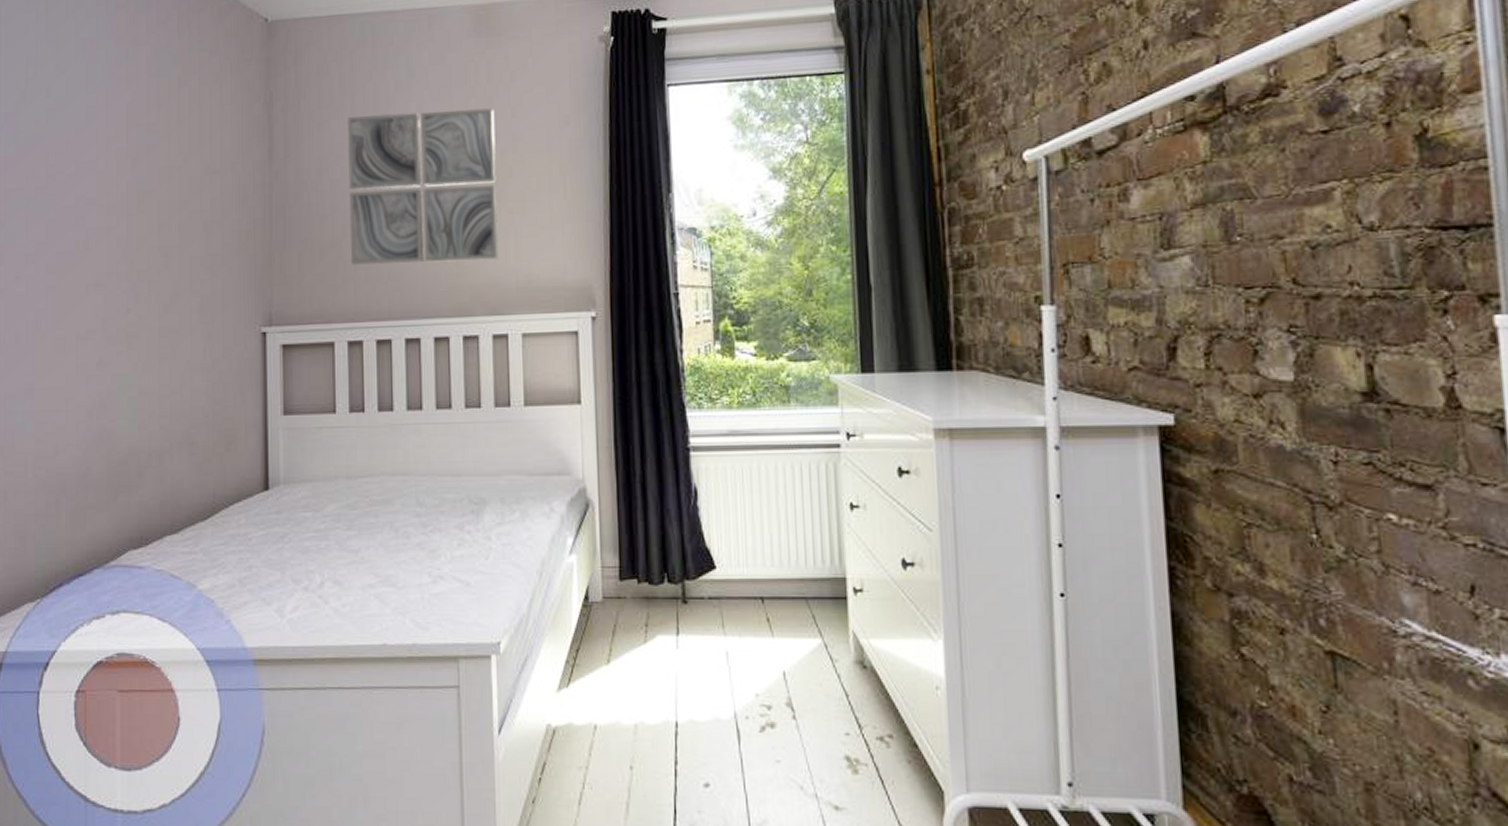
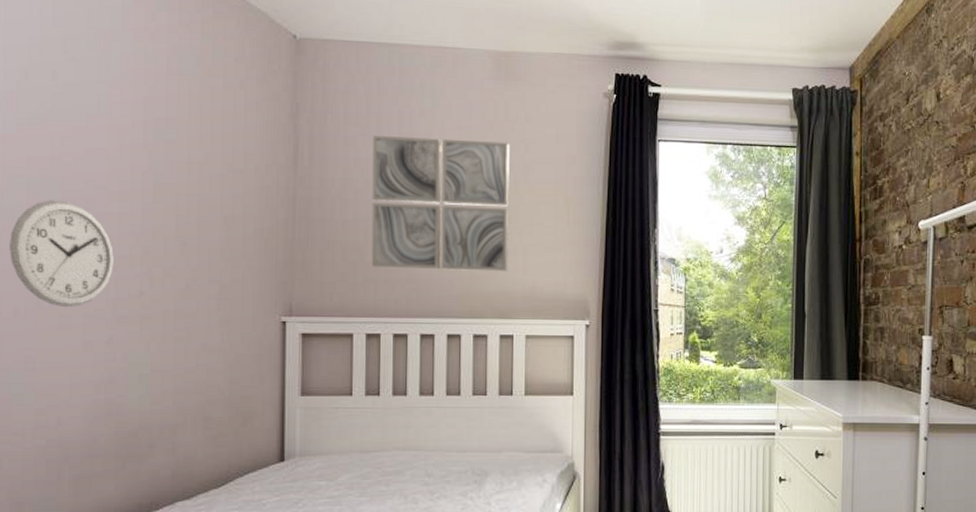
wall clock: none [12,218,102,330] -> present [9,200,114,308]

